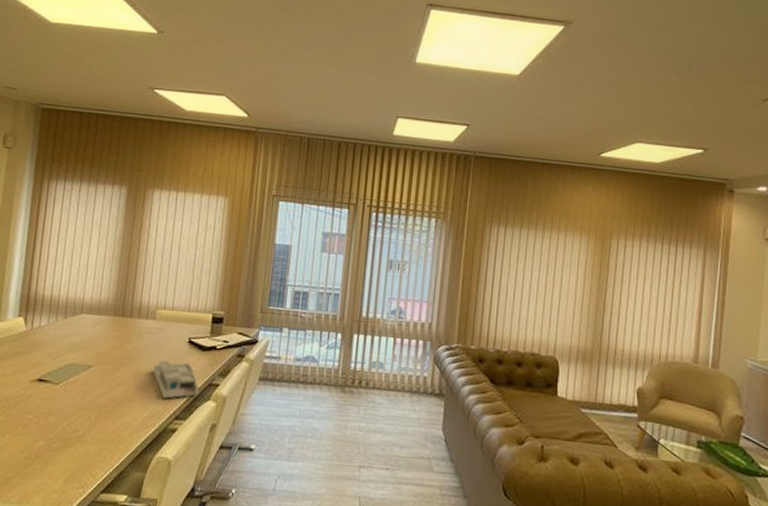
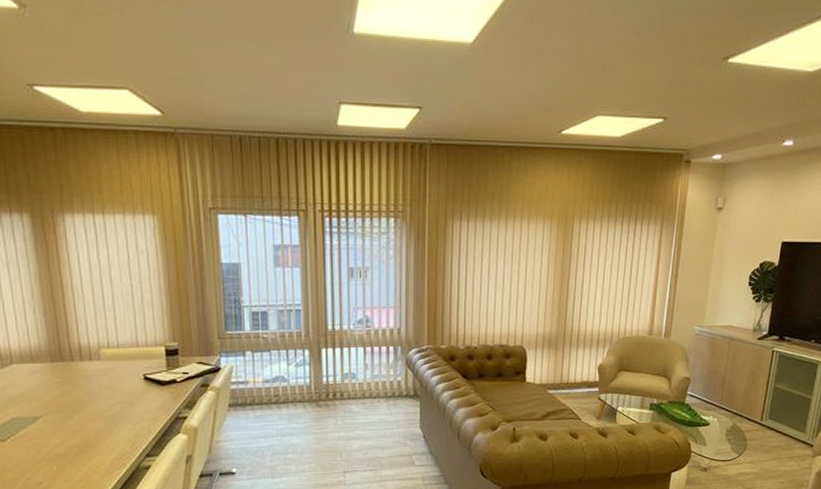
desk organizer: present [152,360,199,399] -> none [110,399,166,438]

